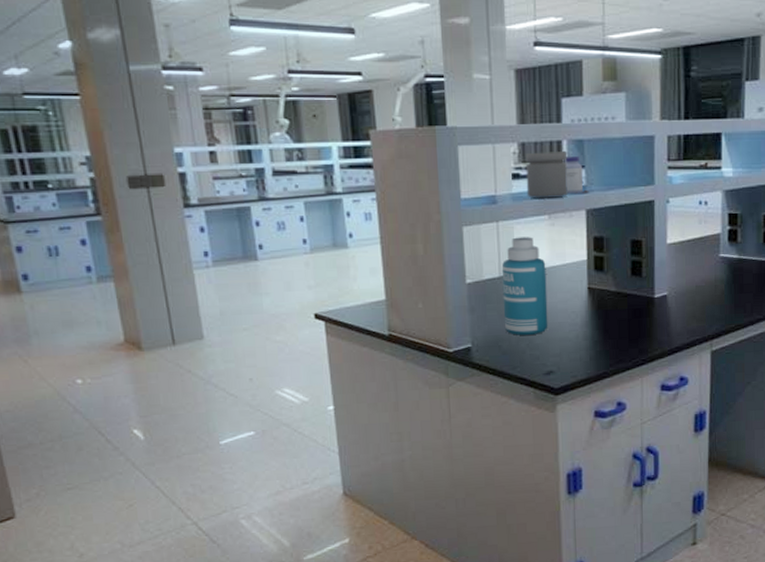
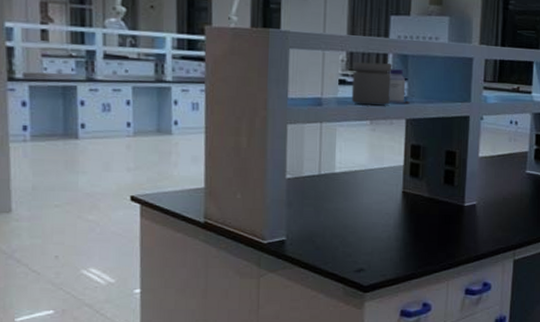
bottle: present [501,237,548,335] -> none [319,138,365,232]

